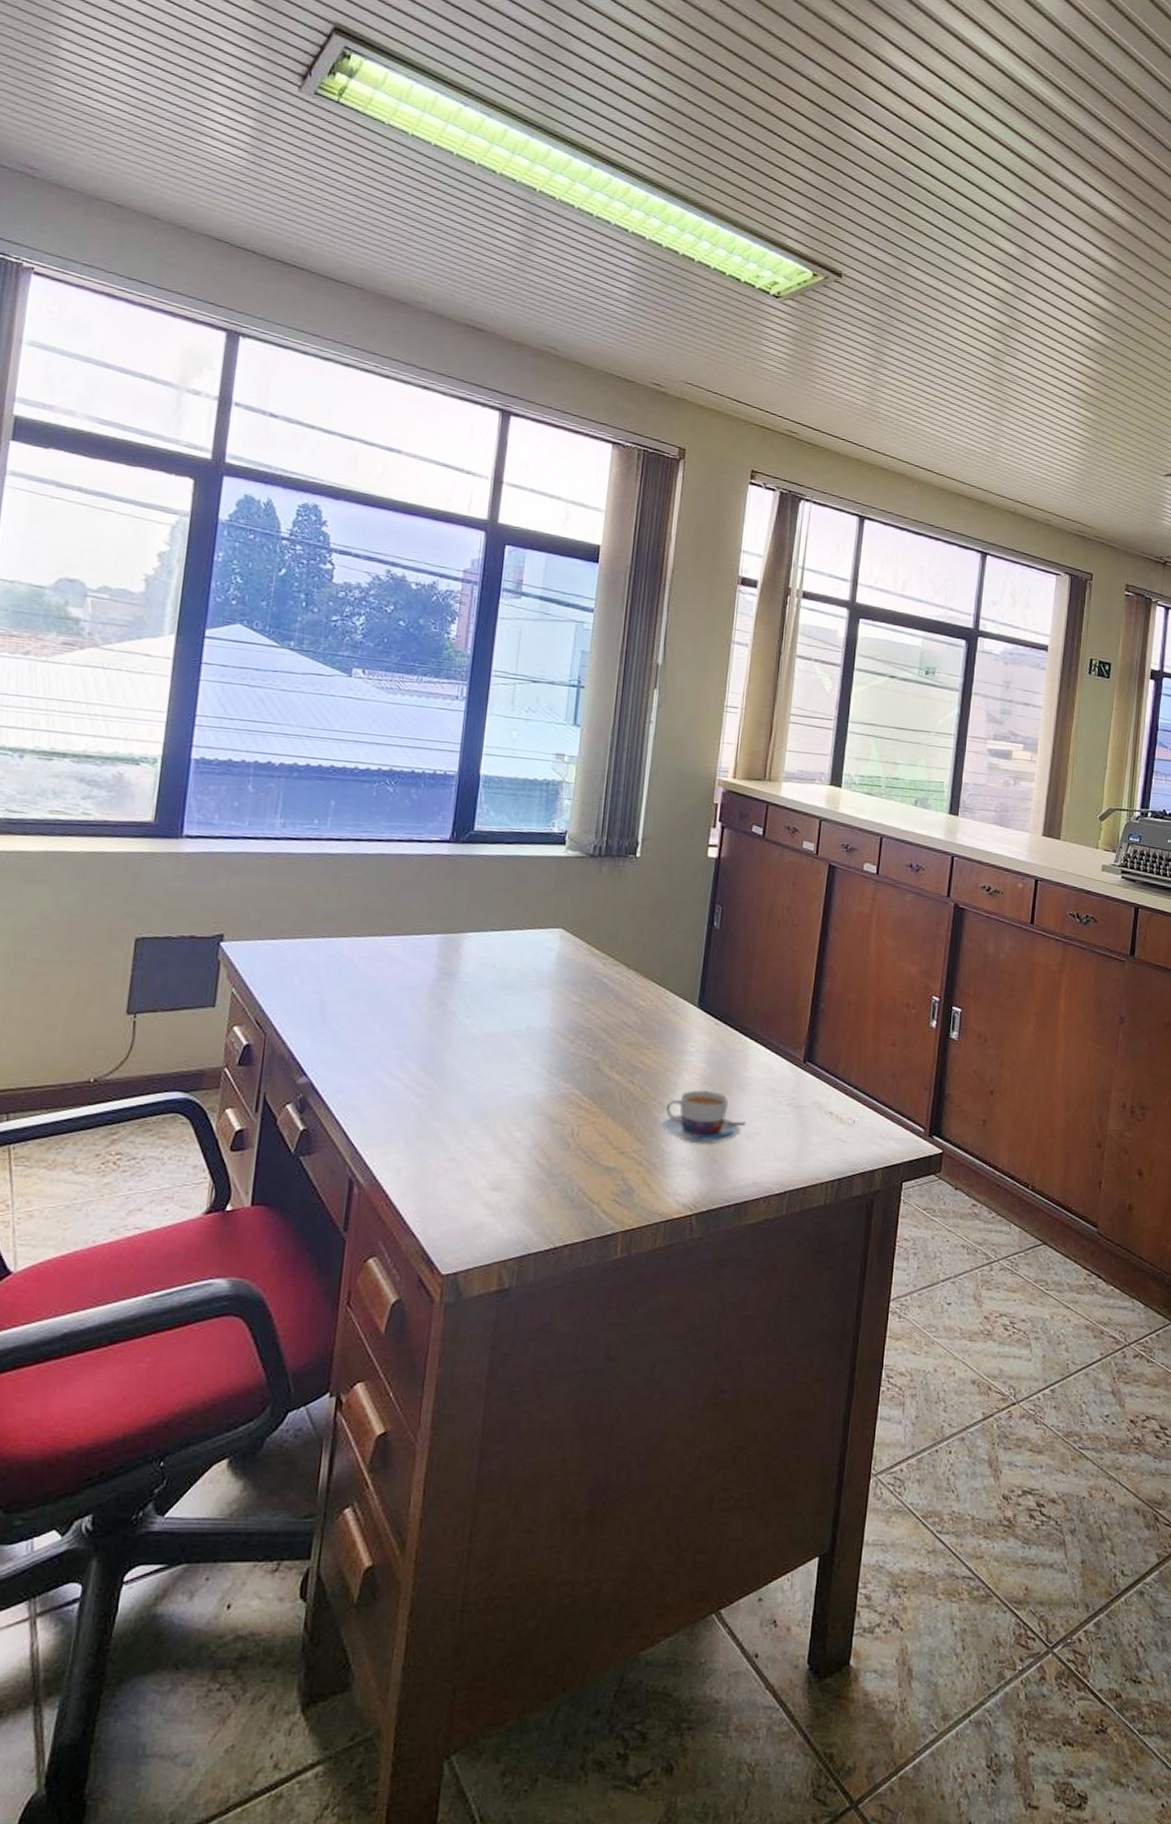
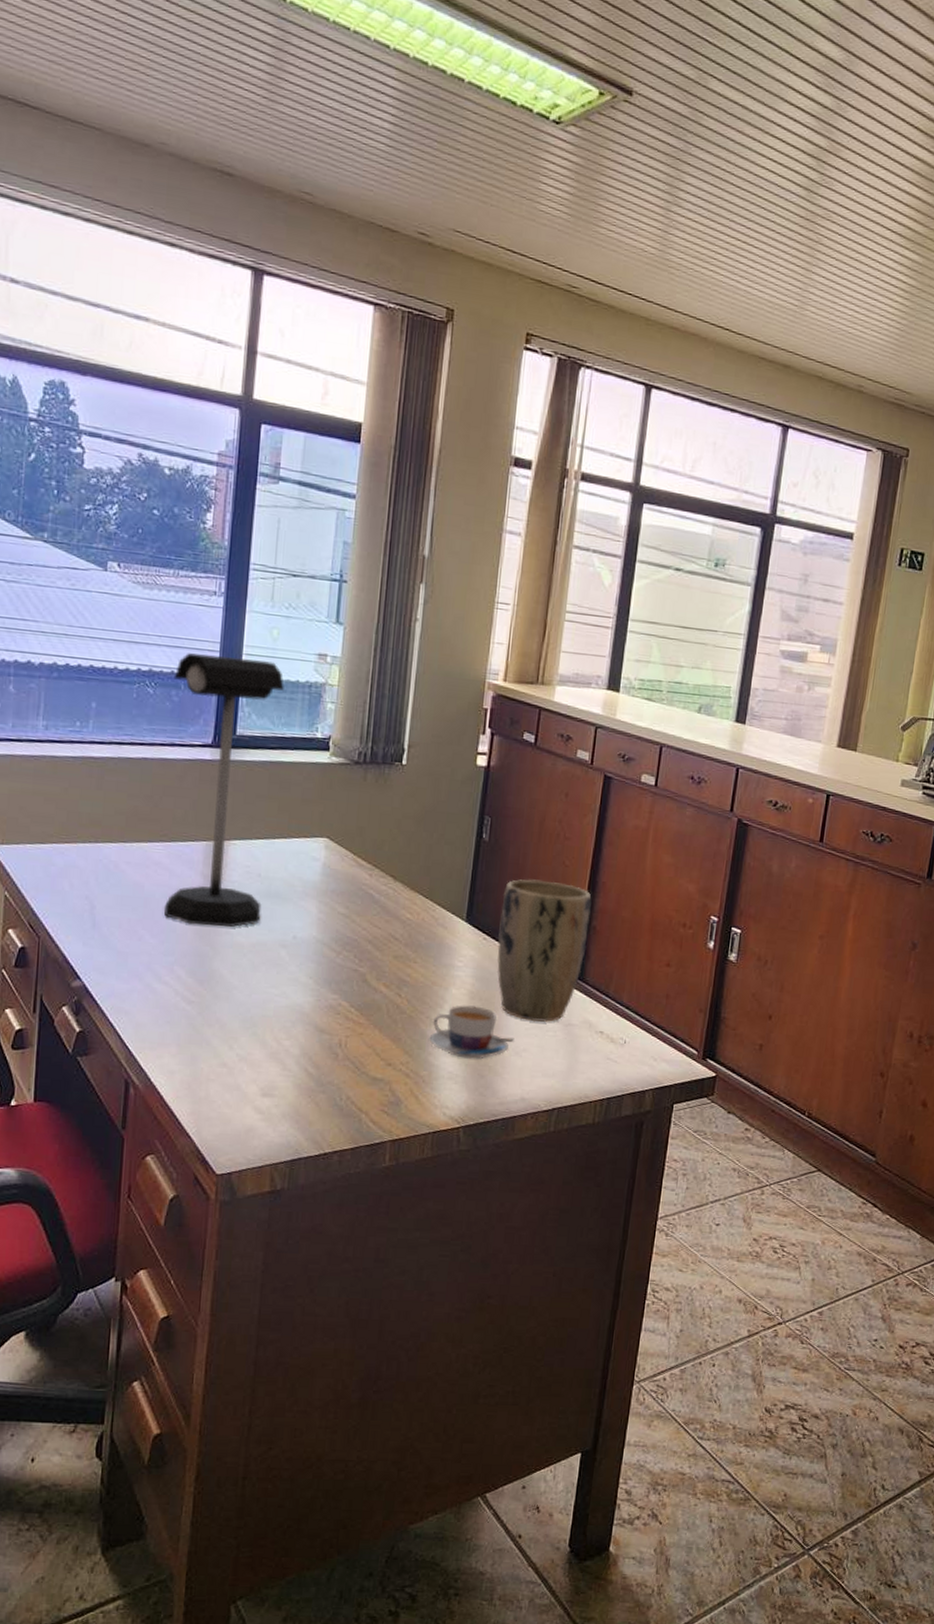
desk lamp: none [396,753,523,1019] -> present [164,653,284,928]
plant pot: none [729,964,819,1105] -> present [497,879,592,1022]

